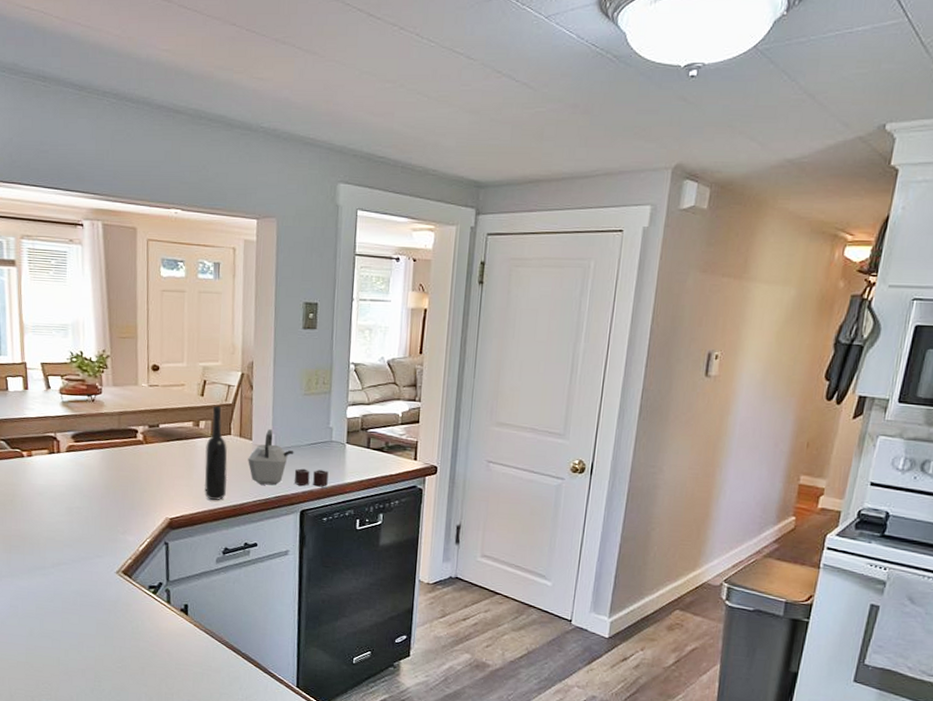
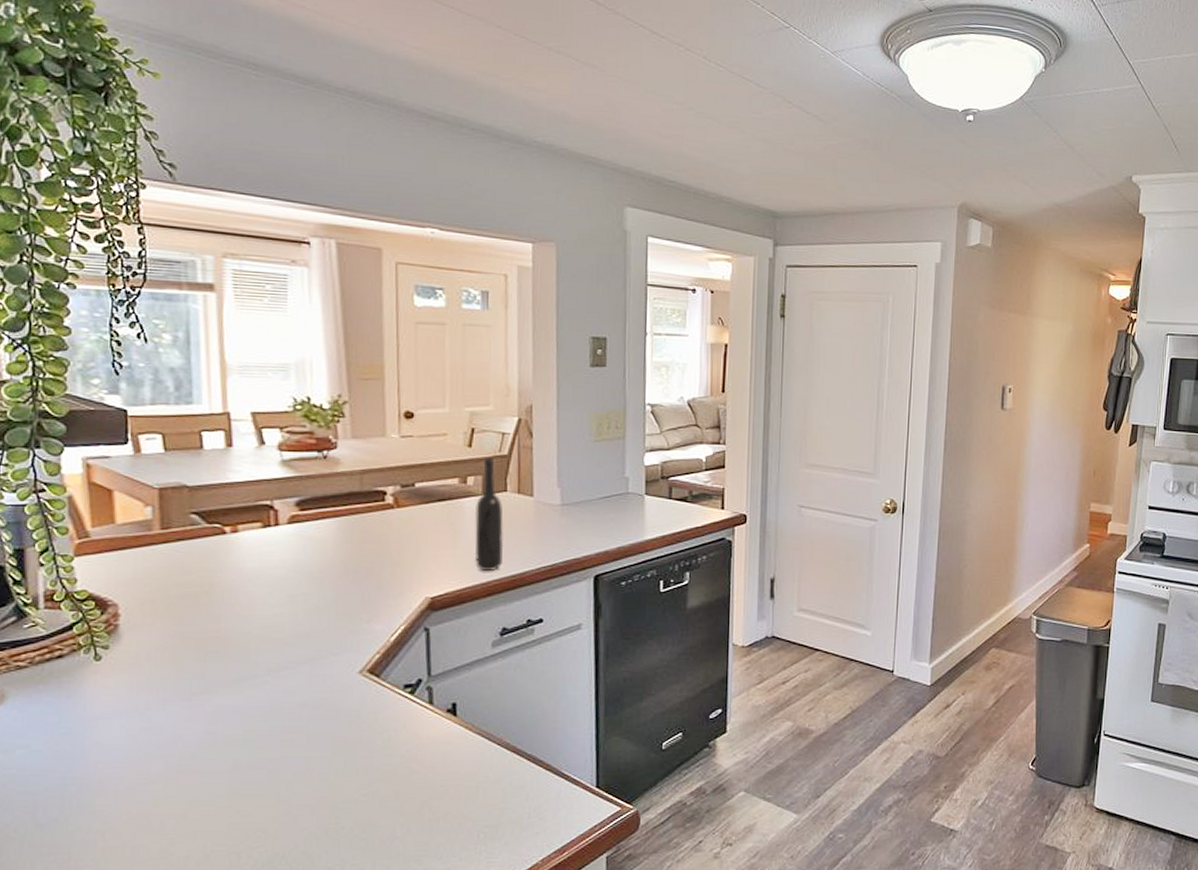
kettle: present [248,429,329,487] -> none [529,483,626,548]

